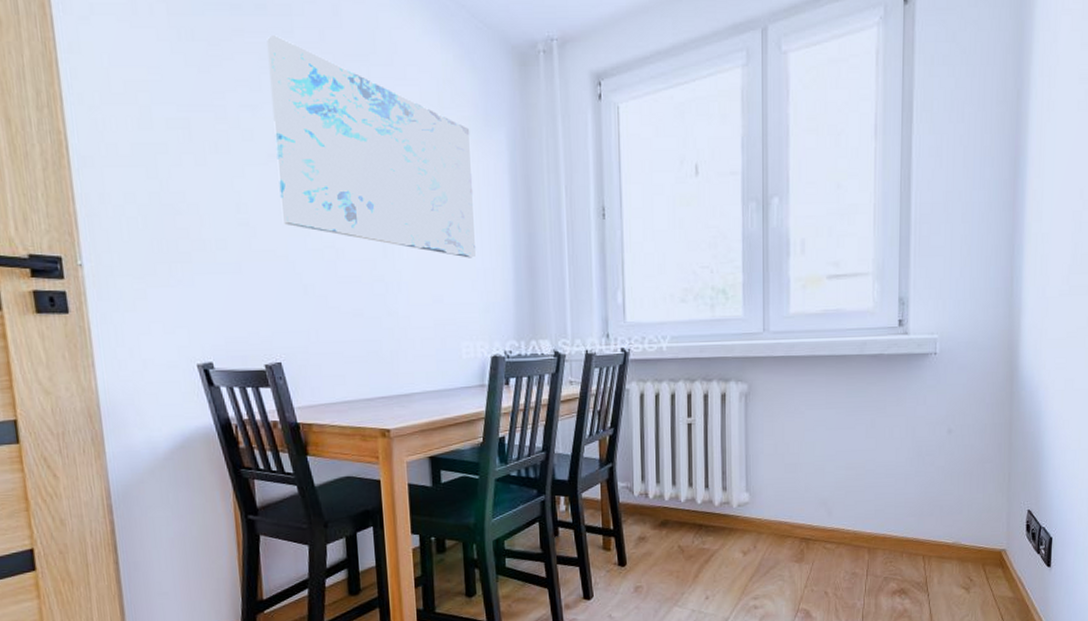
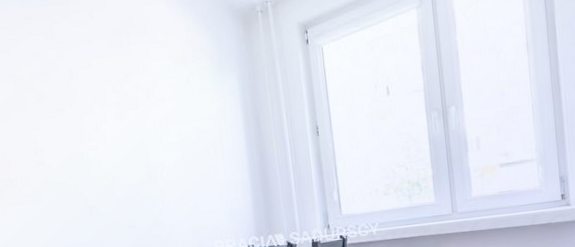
wall art: present [266,35,477,258] -> none [50,19,221,176]

